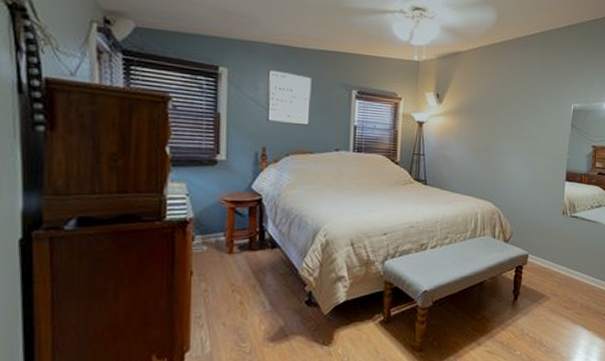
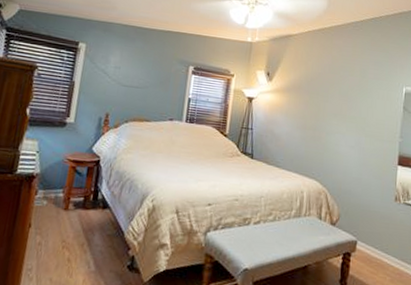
wall art: present [266,69,312,126] -> none [113,46,155,96]

